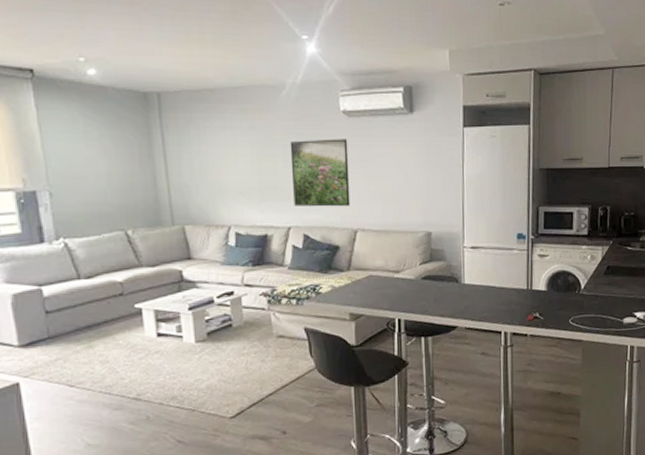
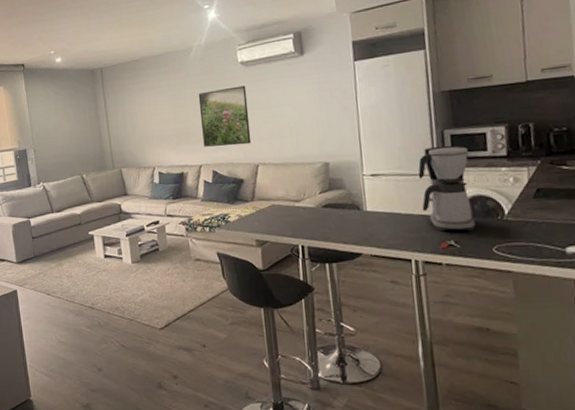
coffee maker: none [513,222,558,305] -> present [418,145,476,232]

